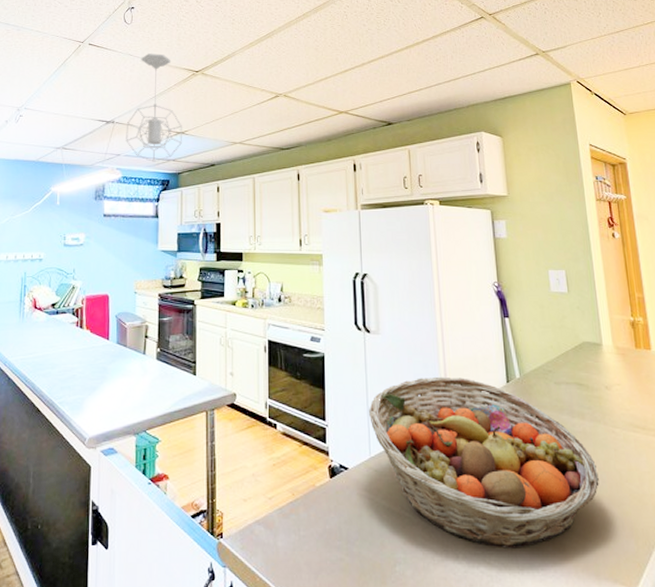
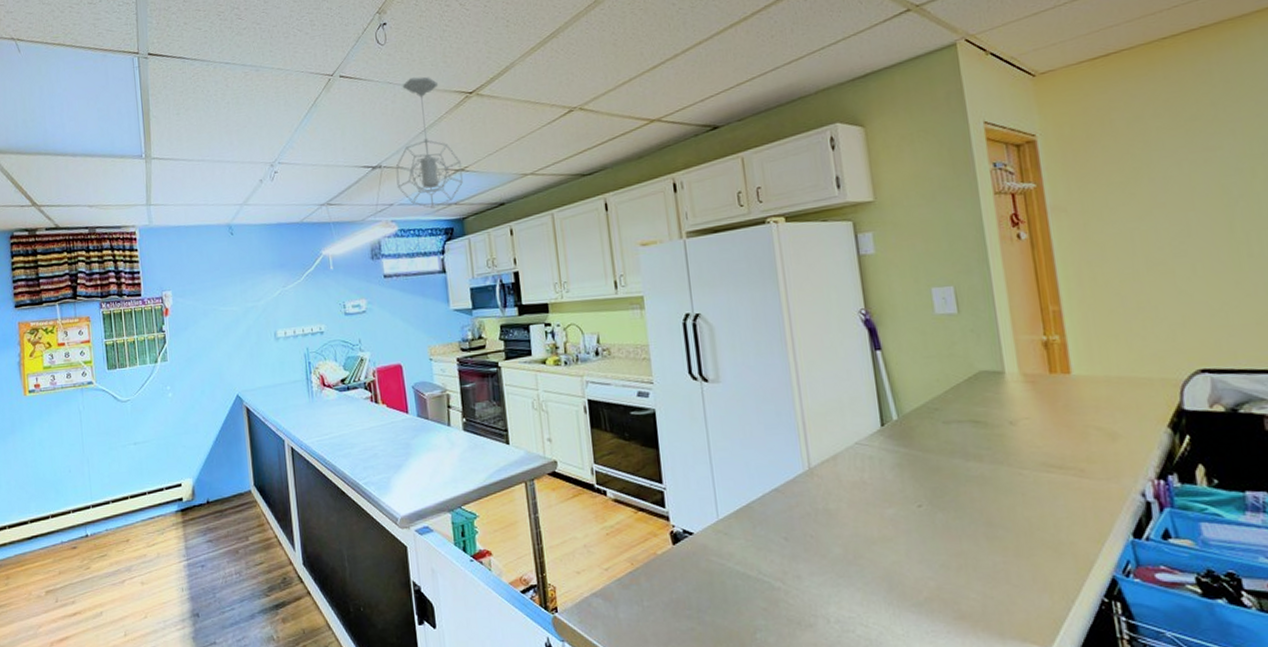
fruit basket: present [369,376,599,549] -> none [713,424,1003,610]

